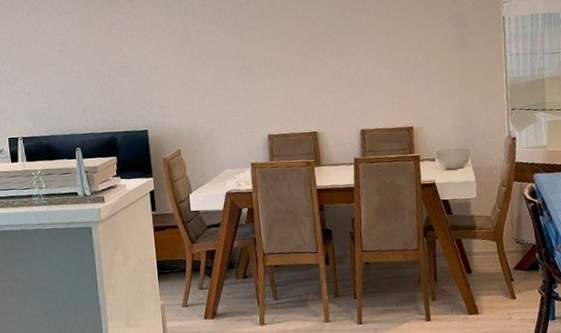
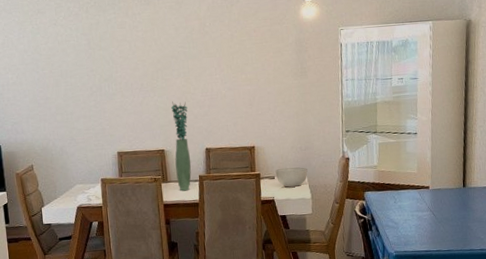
vase: none [324,81,346,175] -> present [171,101,191,191]

